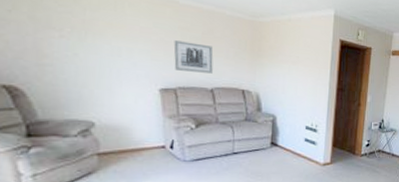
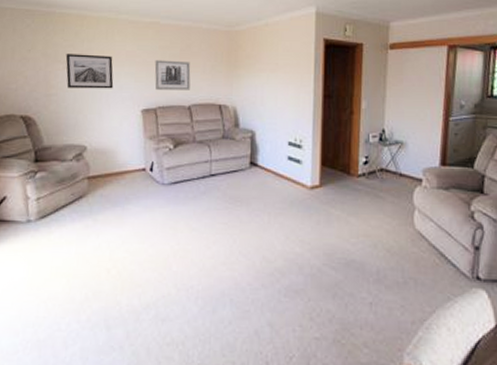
wall art: none [62,21,126,65] -> present [65,54,114,89]

